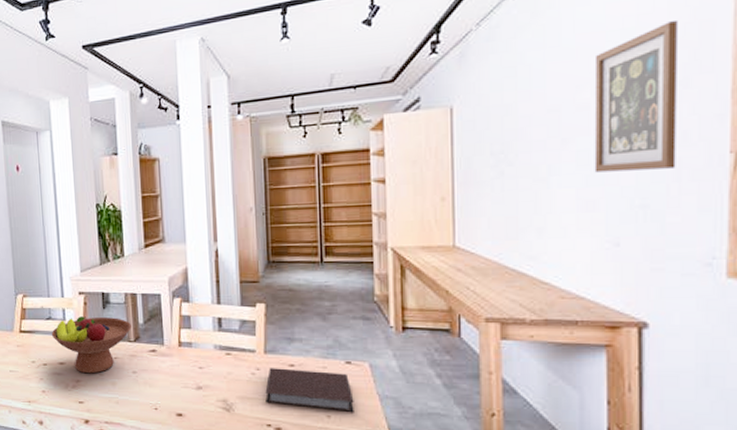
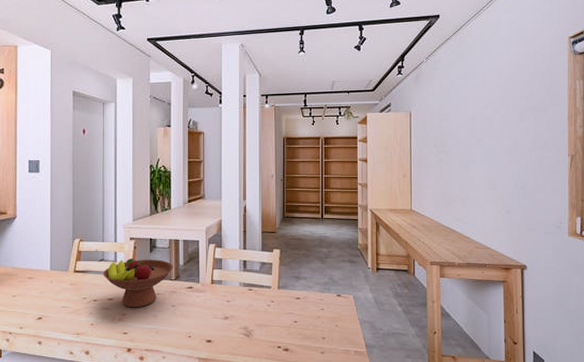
notebook: present [265,368,354,412] -> none [277,300,342,334]
wall art: present [594,19,677,173] -> none [494,69,540,164]

